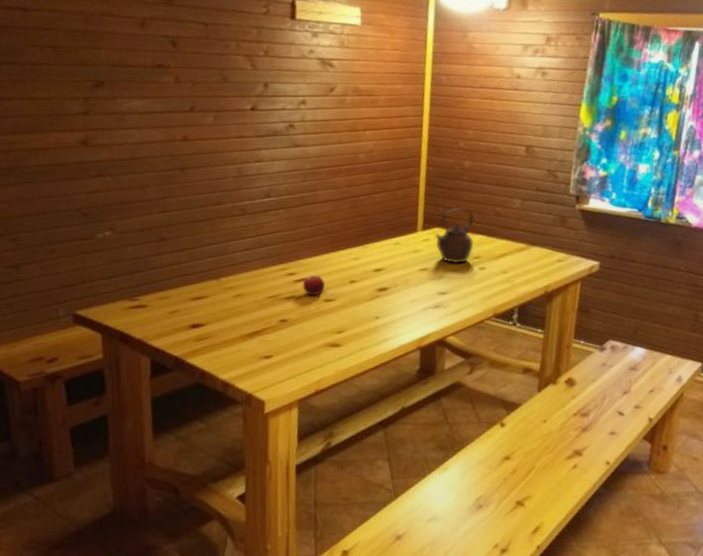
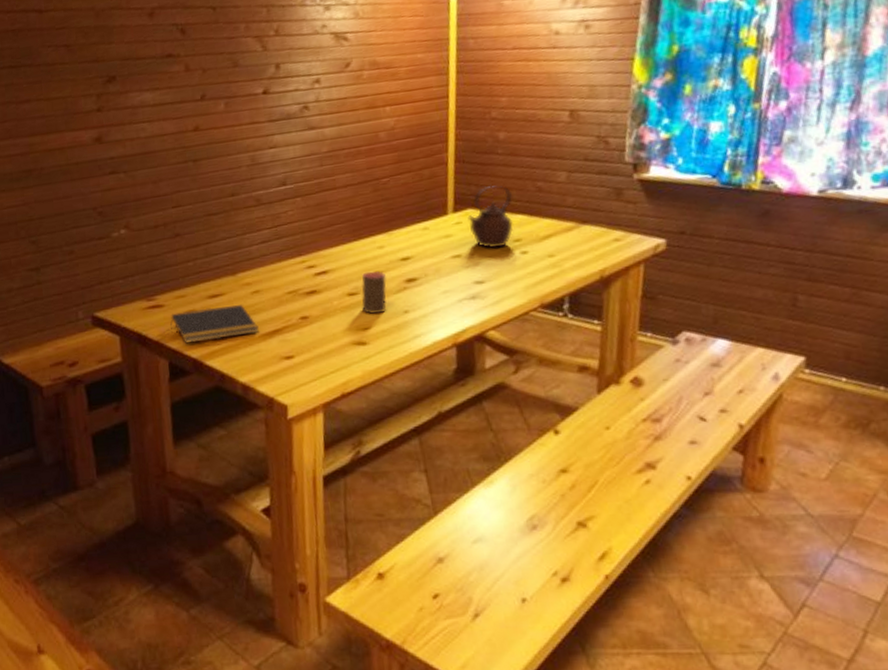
notepad: none [153,307,240,342] -> present [170,305,259,344]
fruit: present [302,275,325,296] -> none [323,267,348,290]
cup: none [337,280,361,320] -> present [361,271,387,315]

